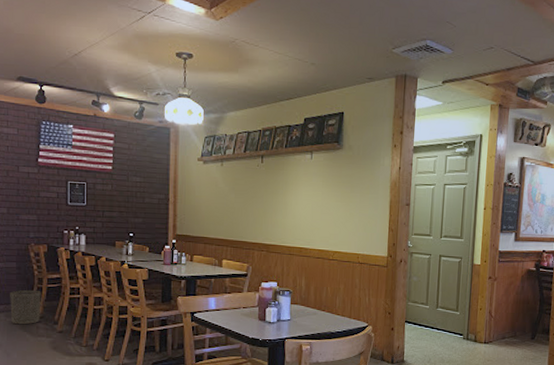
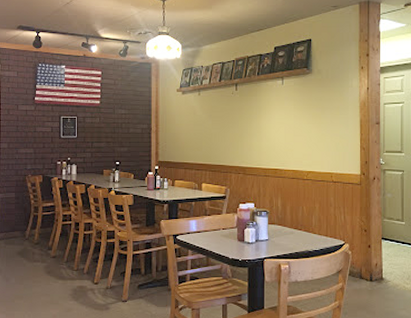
waste bin: present [10,289,41,325] -> none [9,218,37,251]

